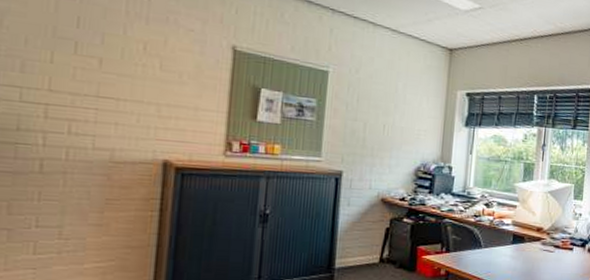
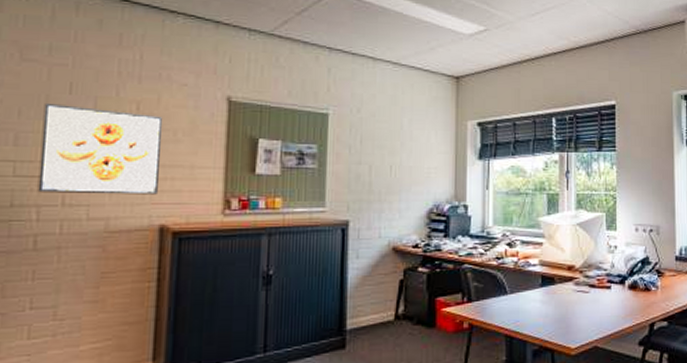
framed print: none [44,34,168,132] -> present [38,102,162,195]

